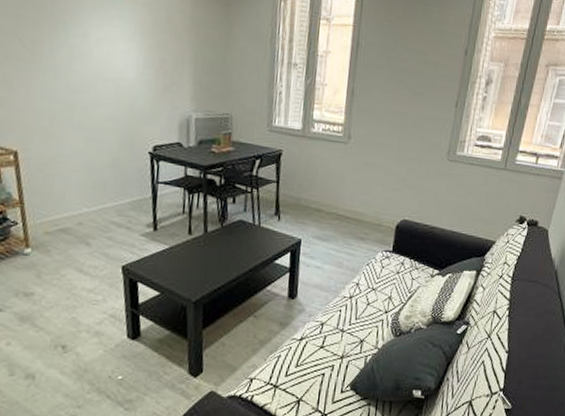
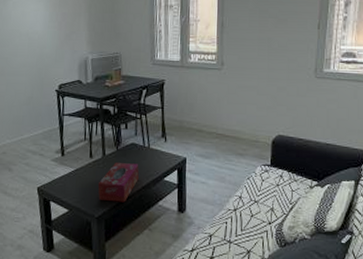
tissue box: none [196,241,247,286] -> present [98,163,139,202]

